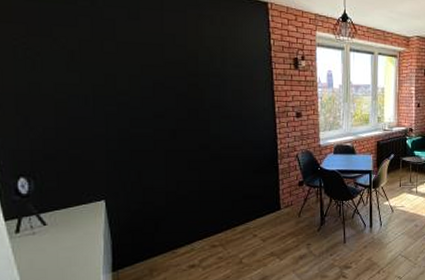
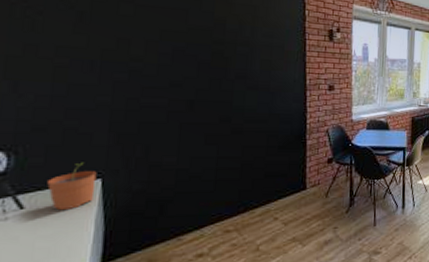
plant pot: none [62,186,101,227] -> present [47,162,97,211]

